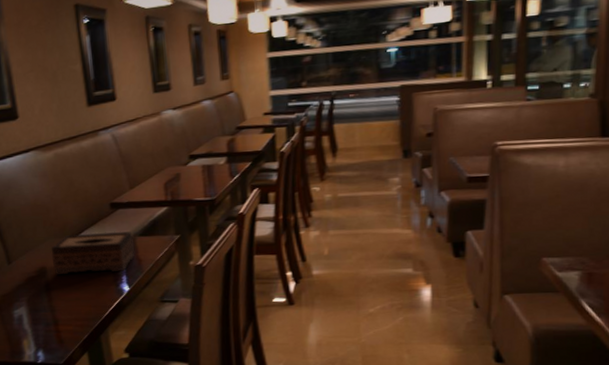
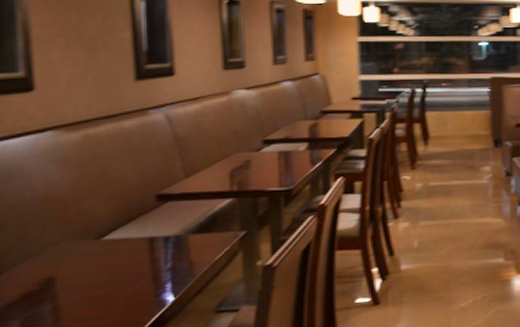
tissue box: present [51,231,135,274] -> none [65,228,186,286]

